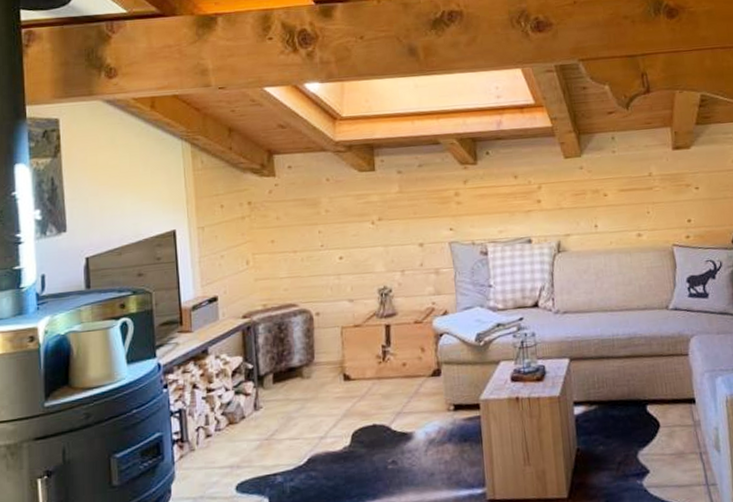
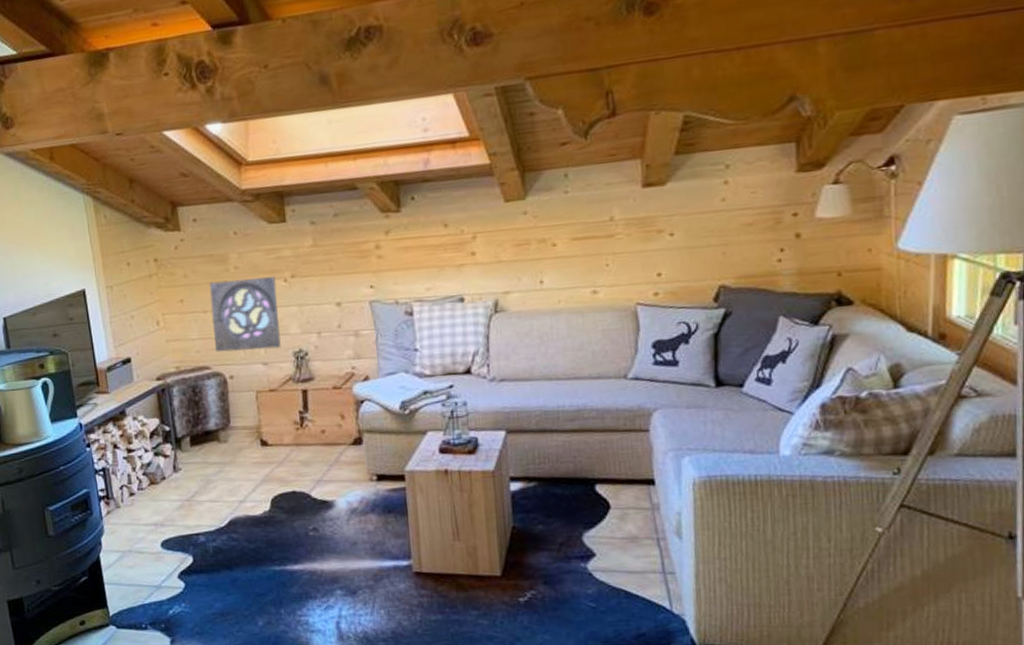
wall ornament: none [300,219,367,290] -> present [209,277,282,353]

